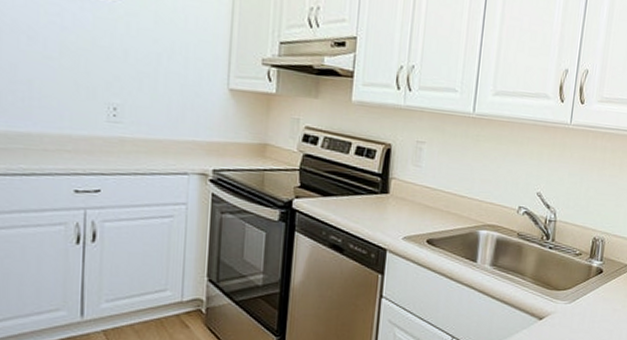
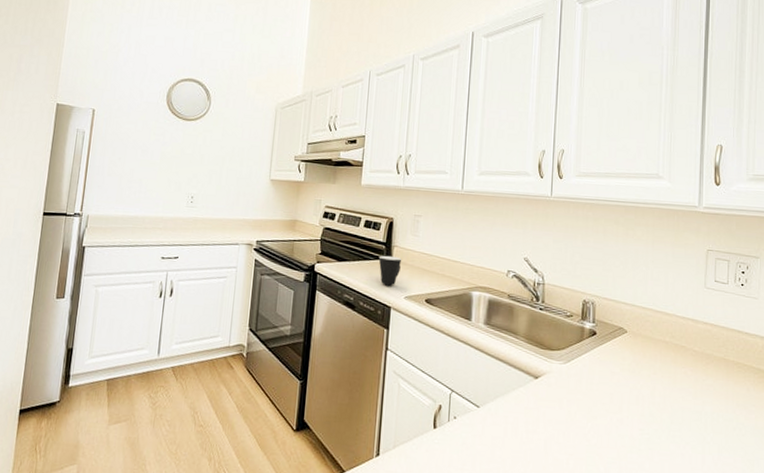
mug: none [372,189,401,225] -> present [378,255,402,286]

